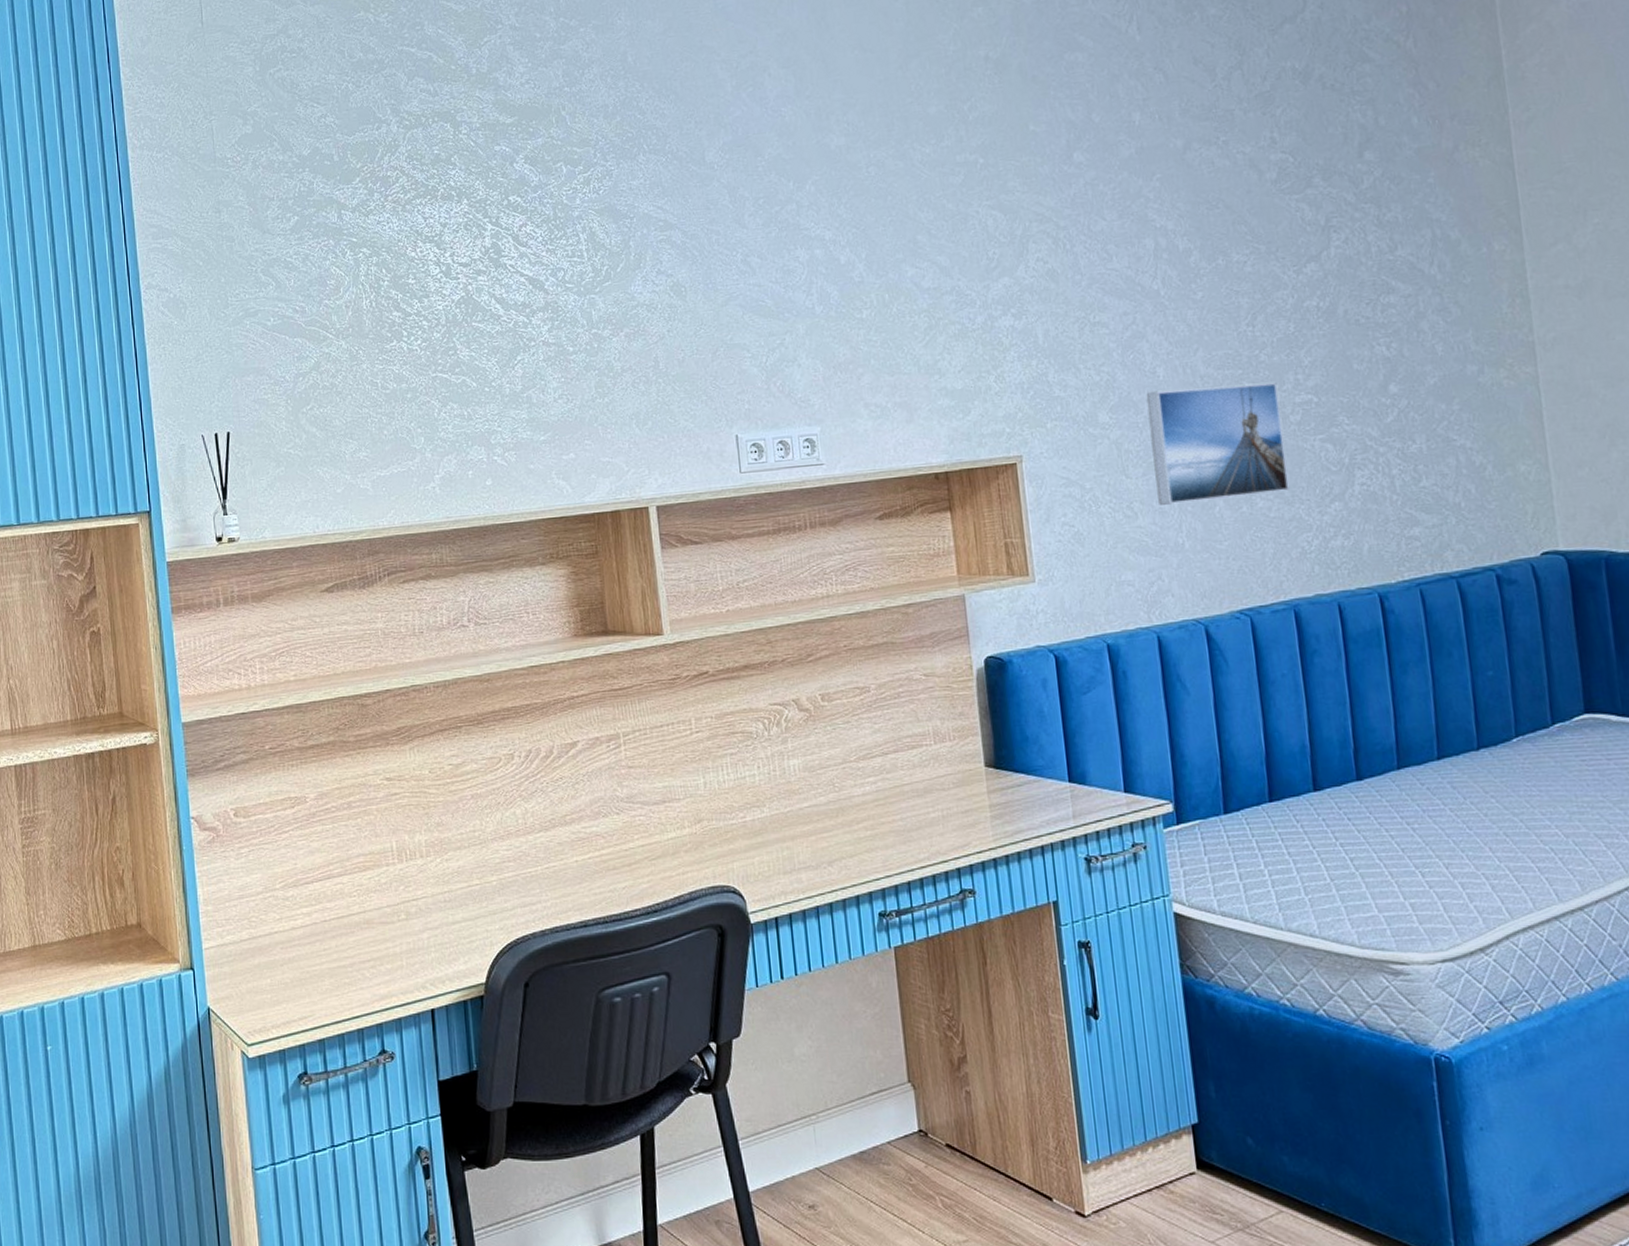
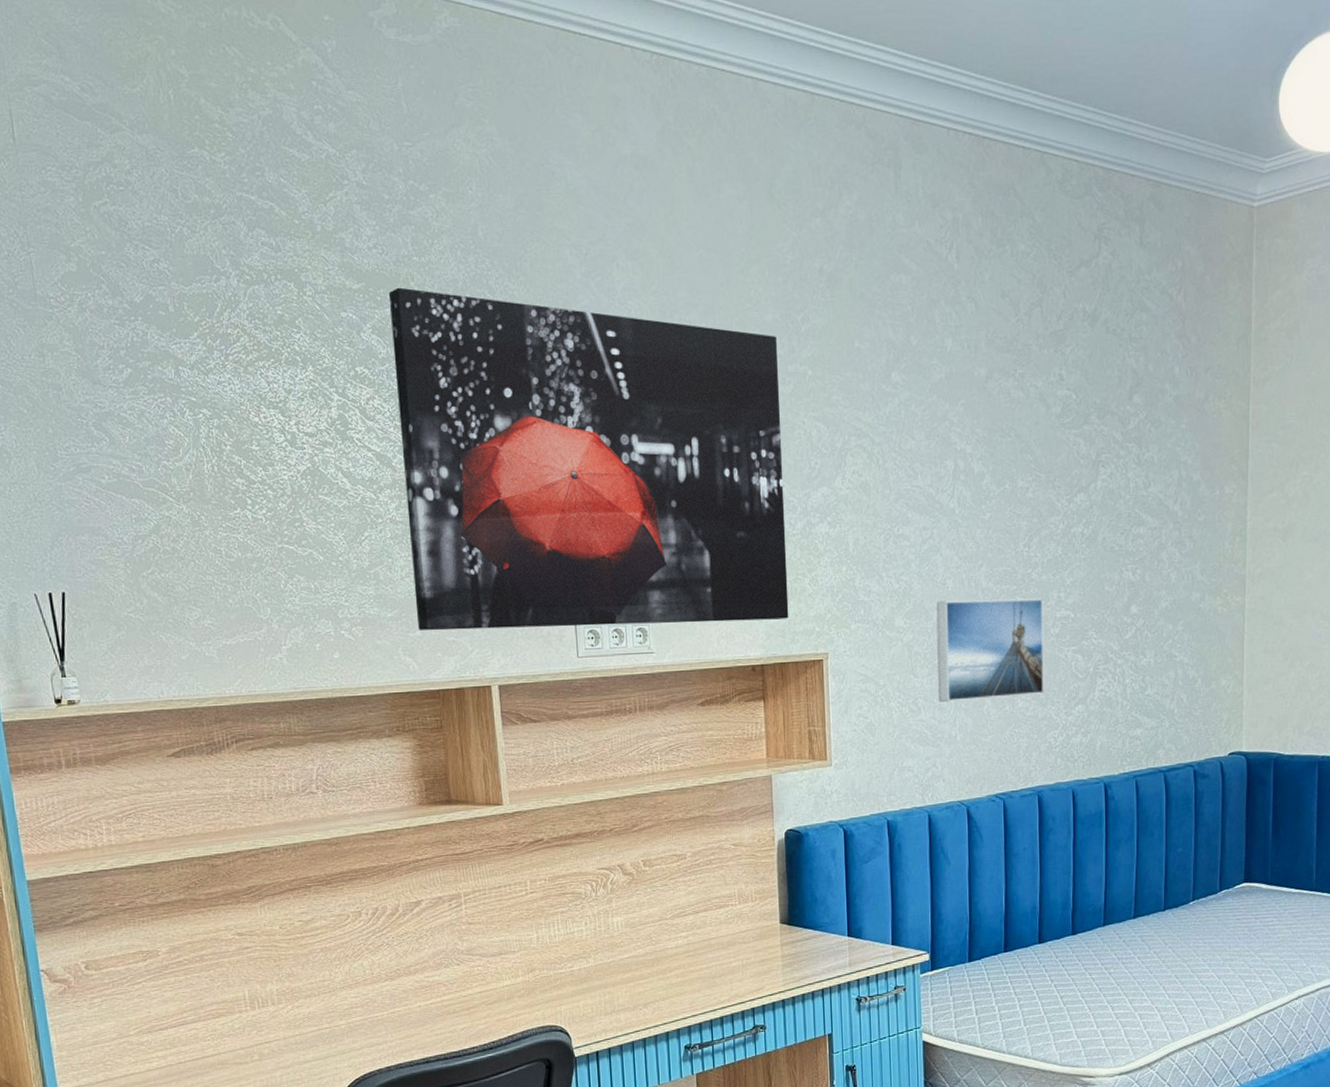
wall art: none [540,117,974,452] -> present [388,287,789,631]

